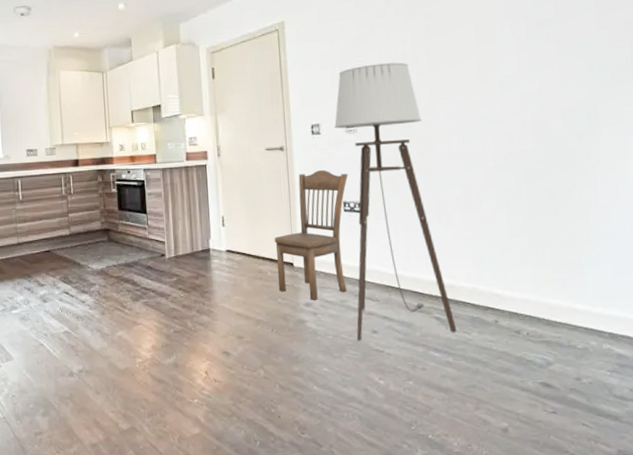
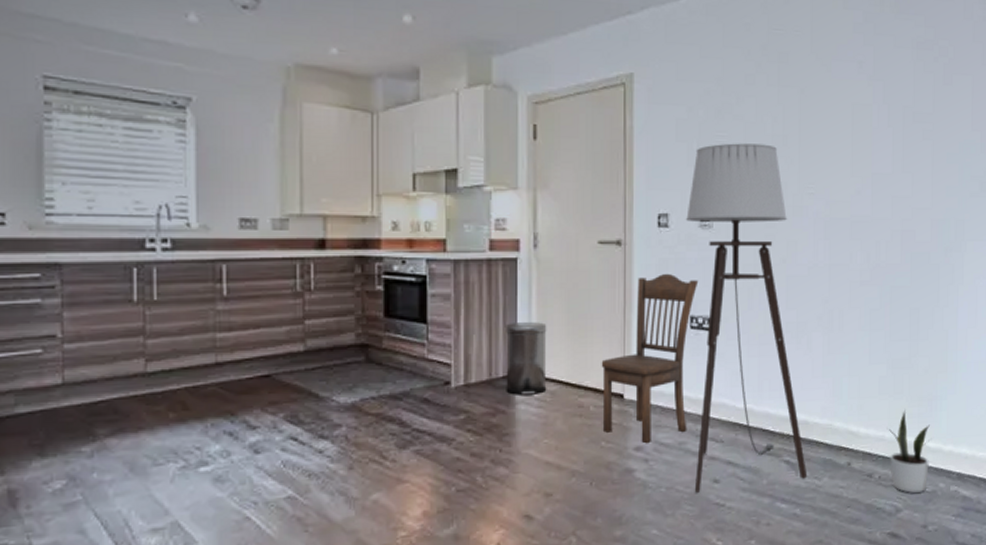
pedal bin: none [201,210,233,264] -> present [506,322,547,395]
potted plant: none [534,275,579,350] -> present [889,409,932,494]

